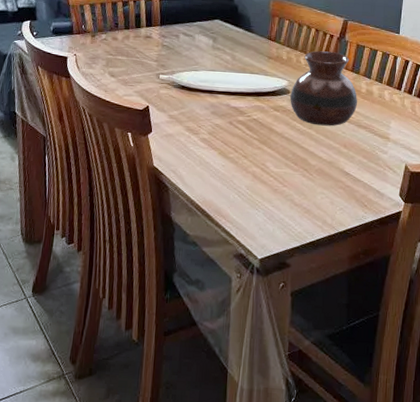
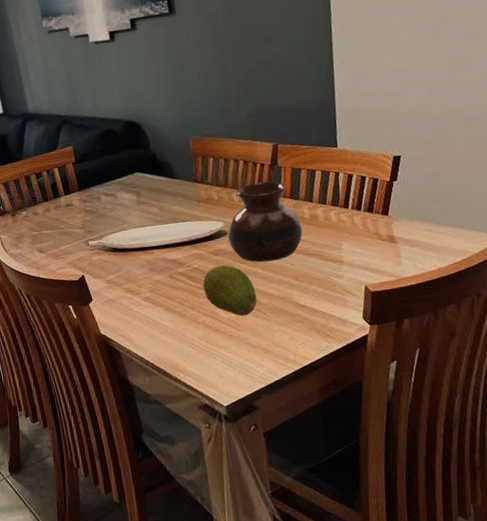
fruit: none [259,121,307,174] -> present [203,265,257,316]

